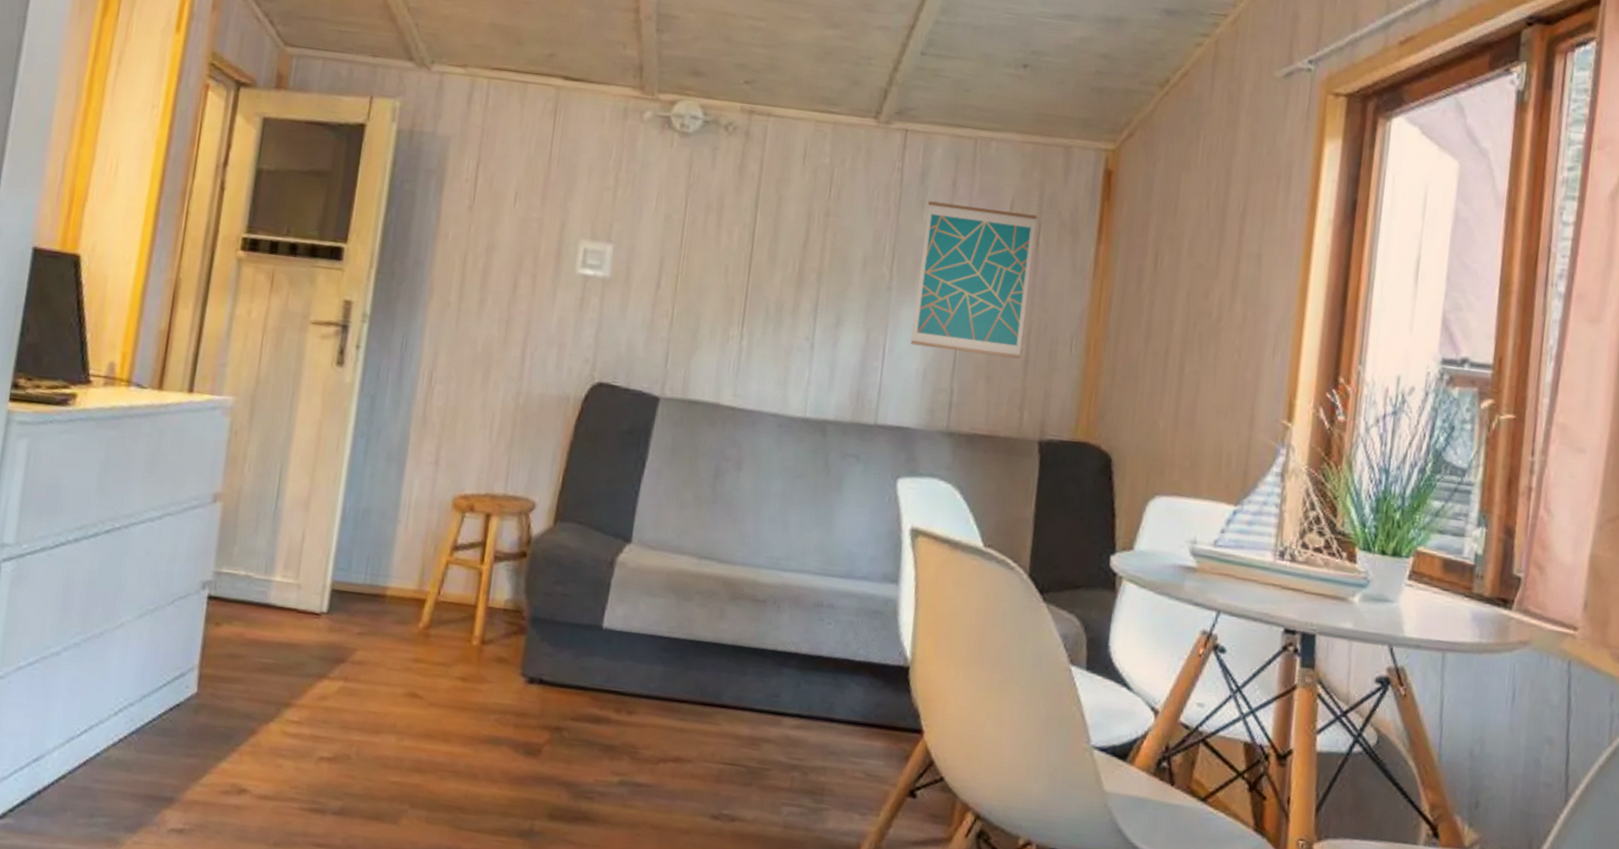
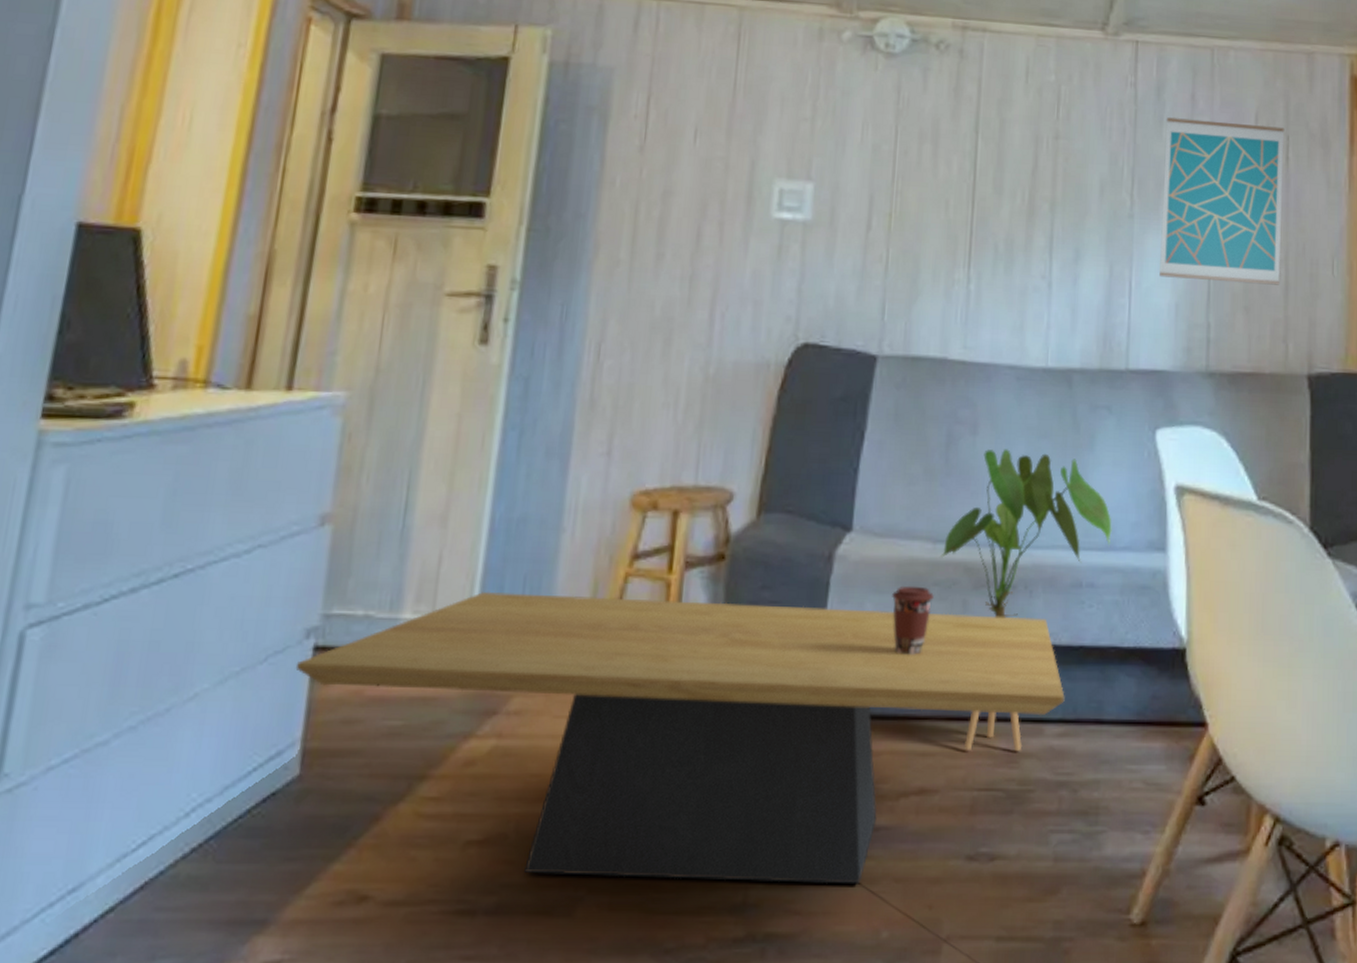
coffee table: none [194,565,802,827] -> present [295,591,1065,884]
coffee cup: none [661,591,697,650] -> present [892,585,934,655]
house plant: none [704,484,853,736] -> present [940,449,1112,751]

